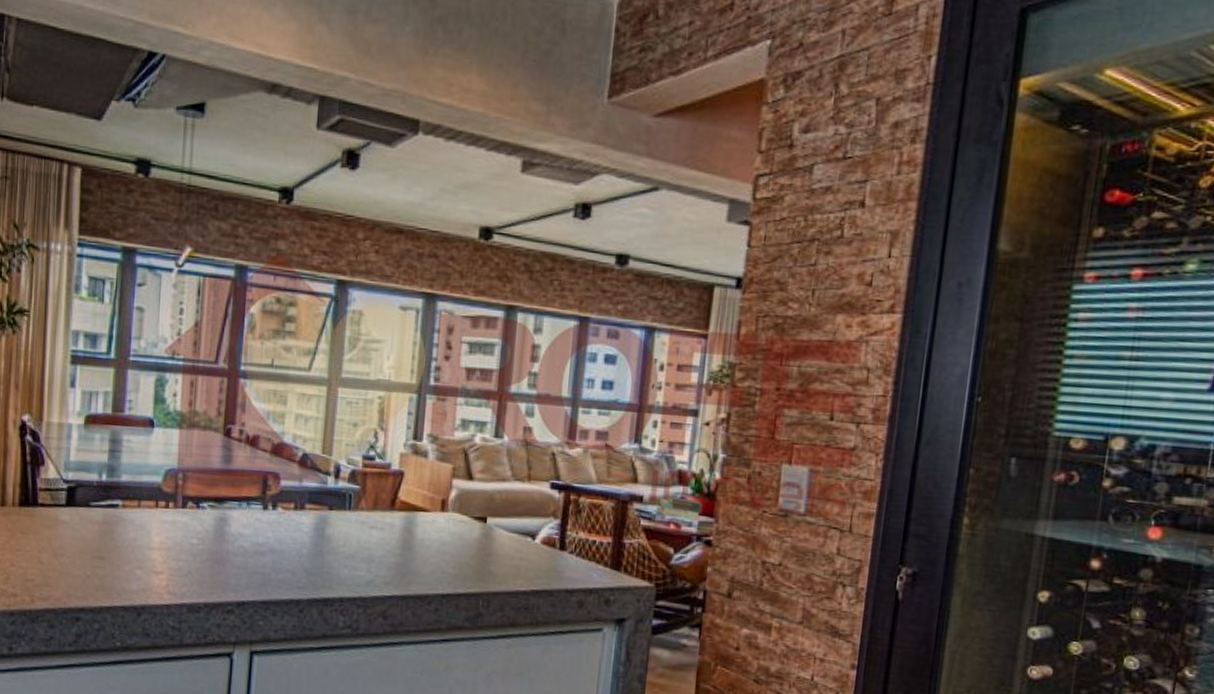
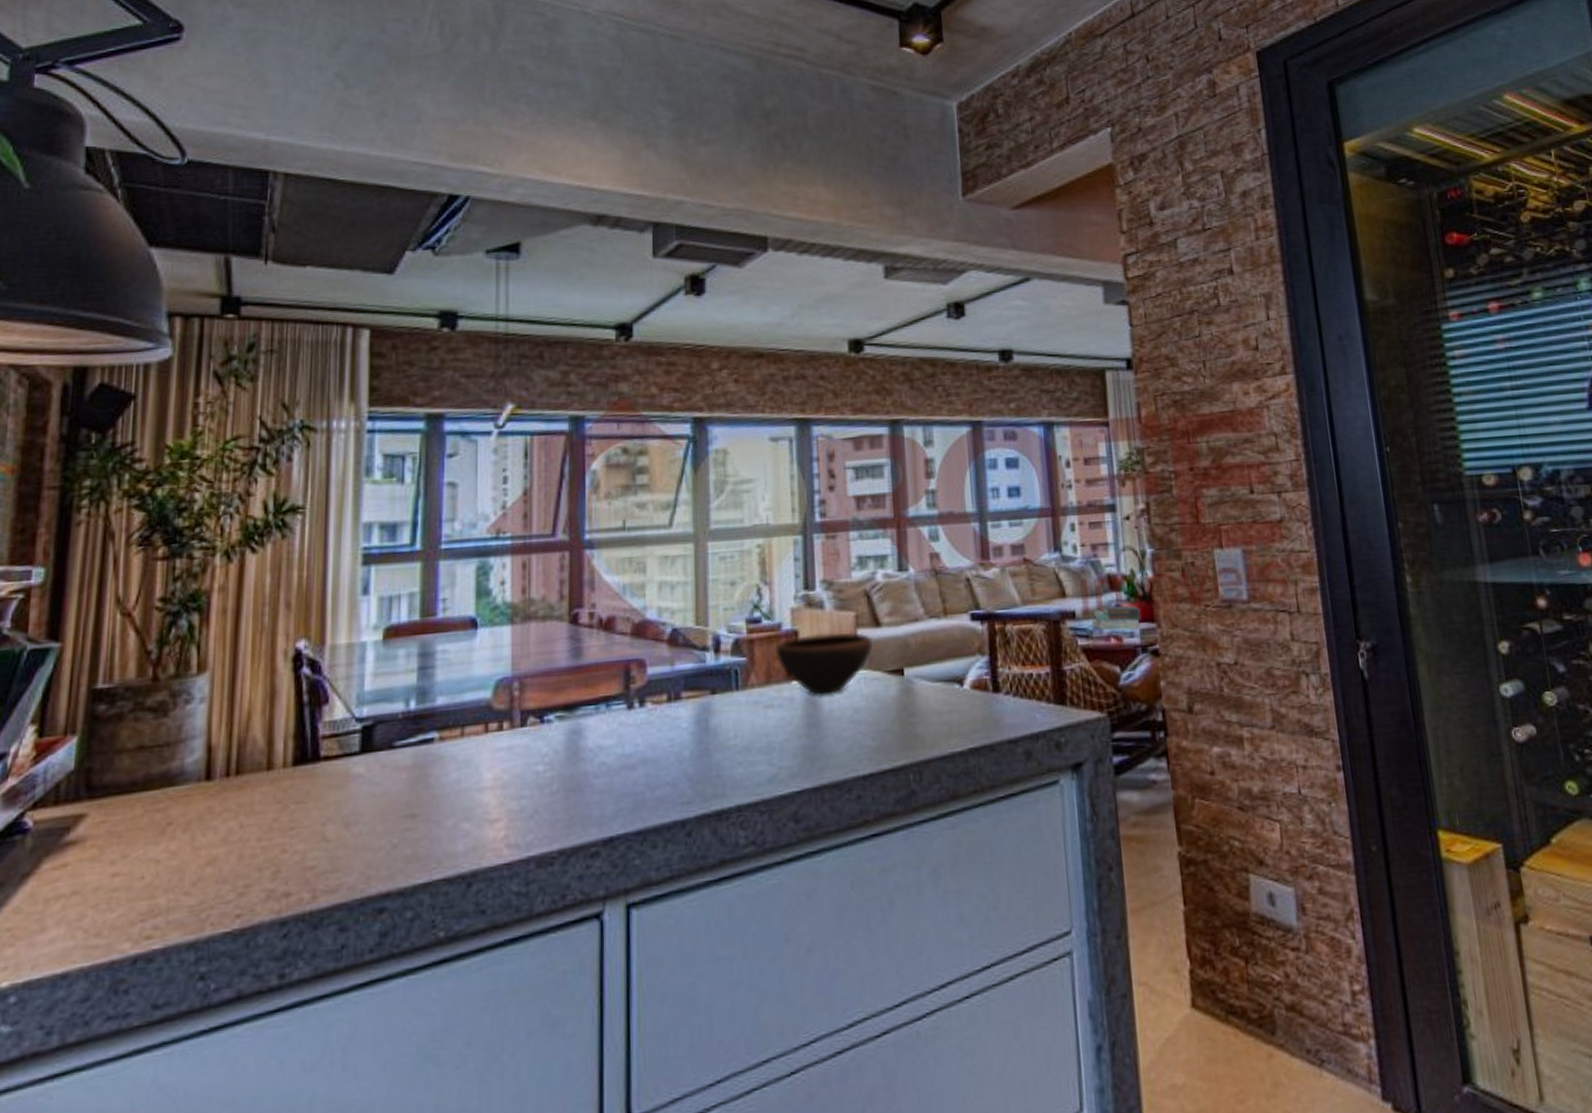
bowl: none [383,476,465,527] -> present [775,631,873,695]

